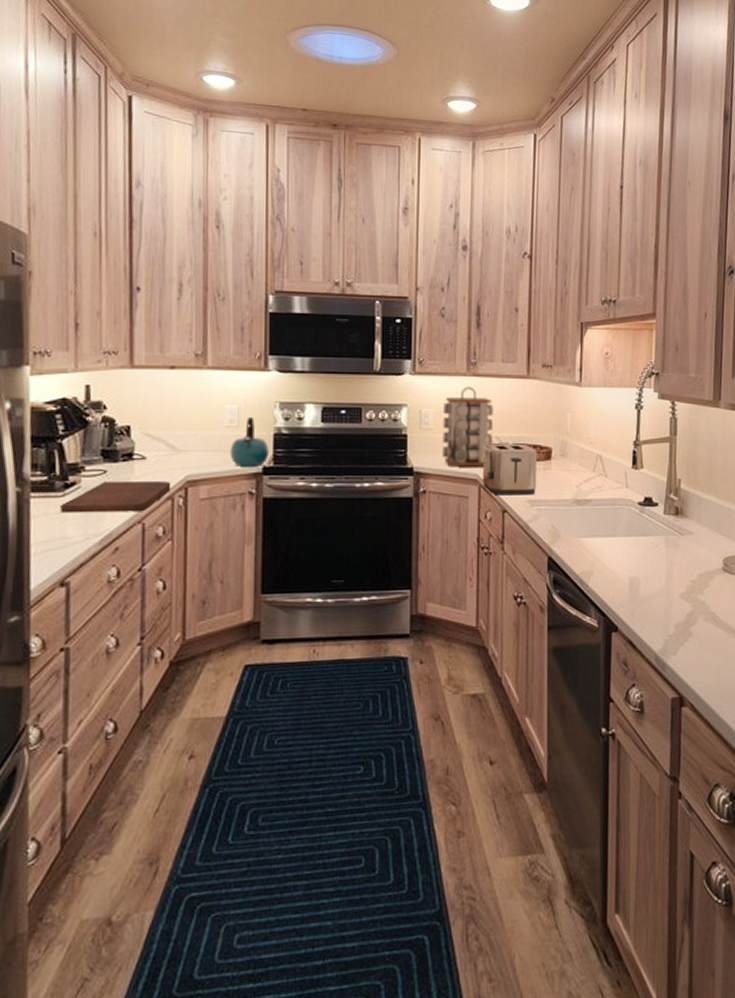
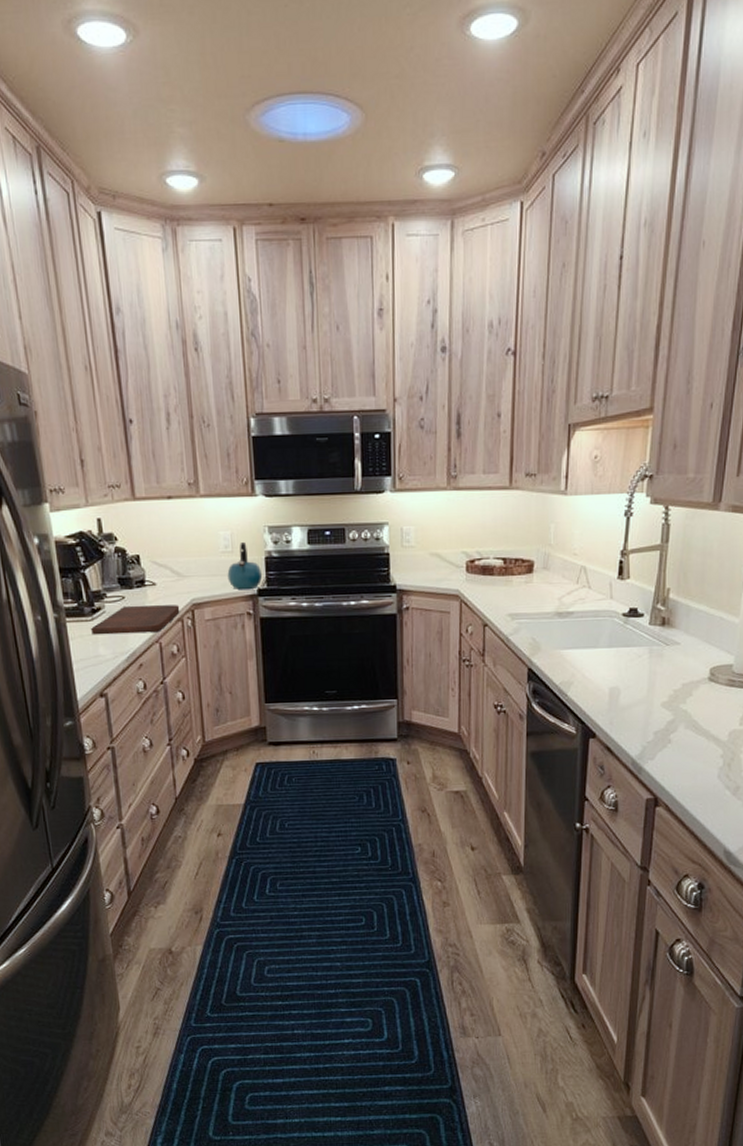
spice rack: present [442,386,494,467] -> none [423,501,475,583]
toaster: present [482,443,538,496] -> none [463,557,519,610]

